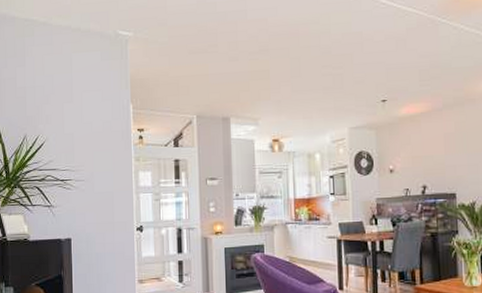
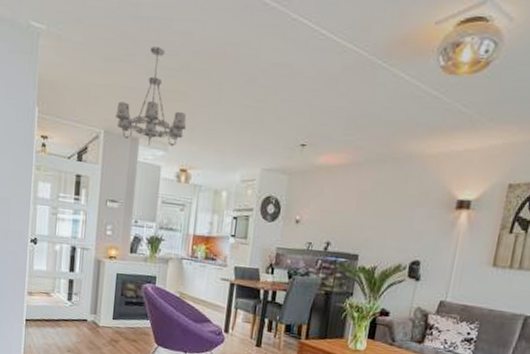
chandelier: none [206,35,273,123] -> present [116,46,187,147]

